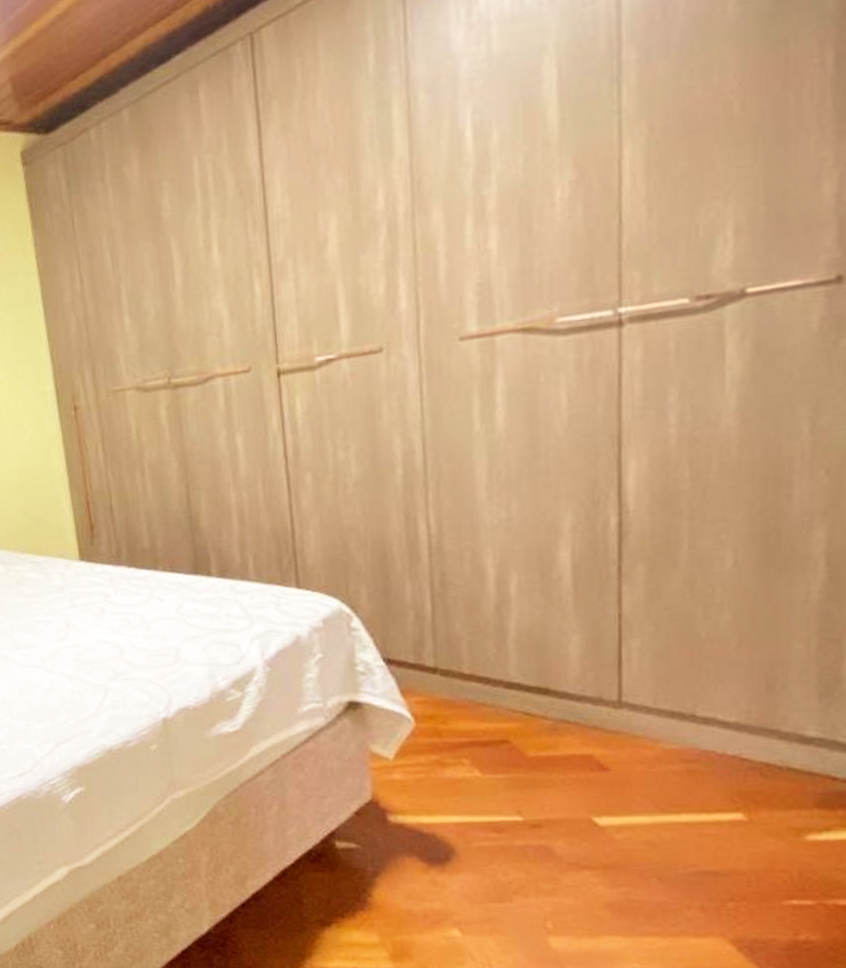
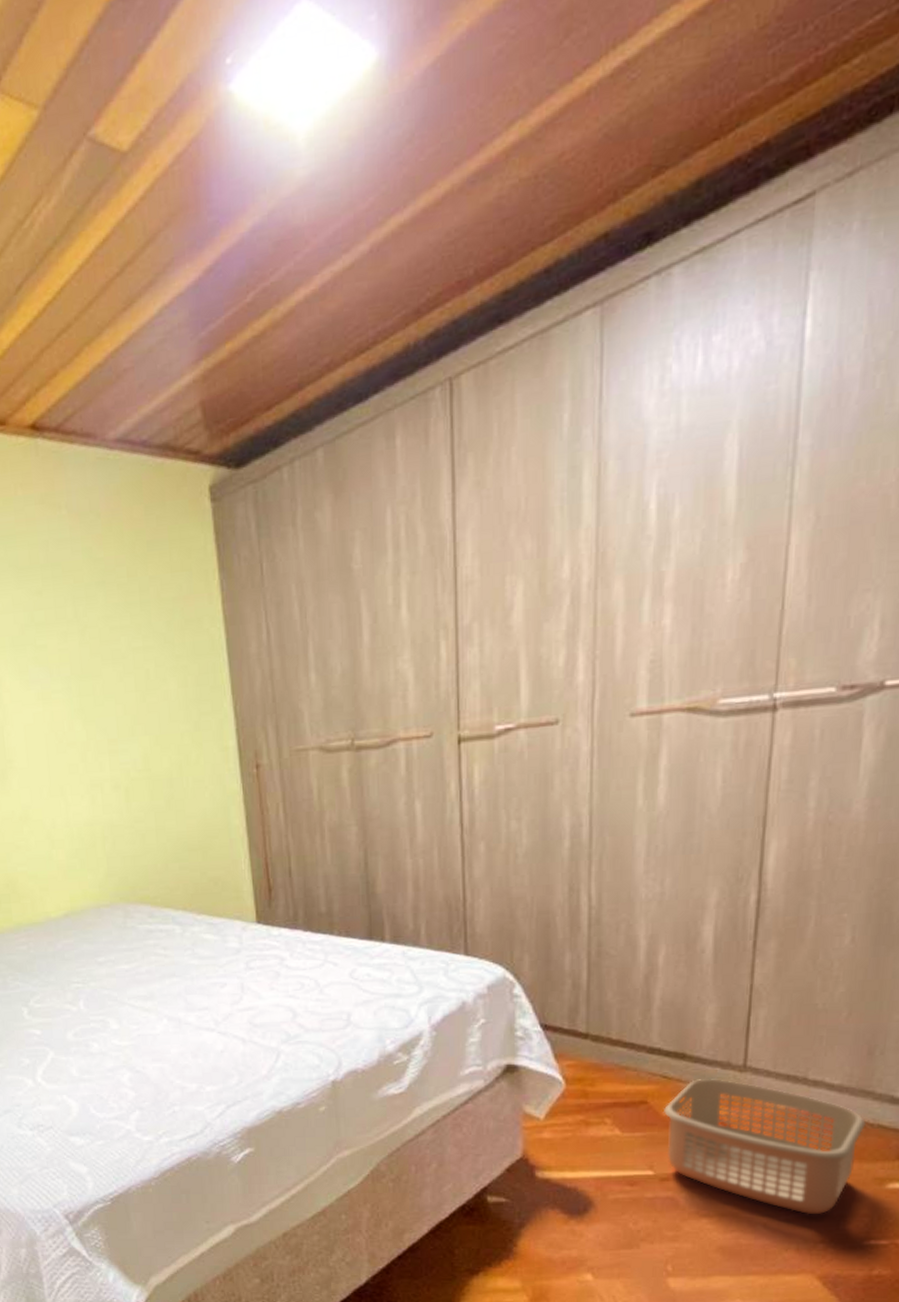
clothes hamper: none [529,715,772,869] -> present [664,1078,866,1215]

